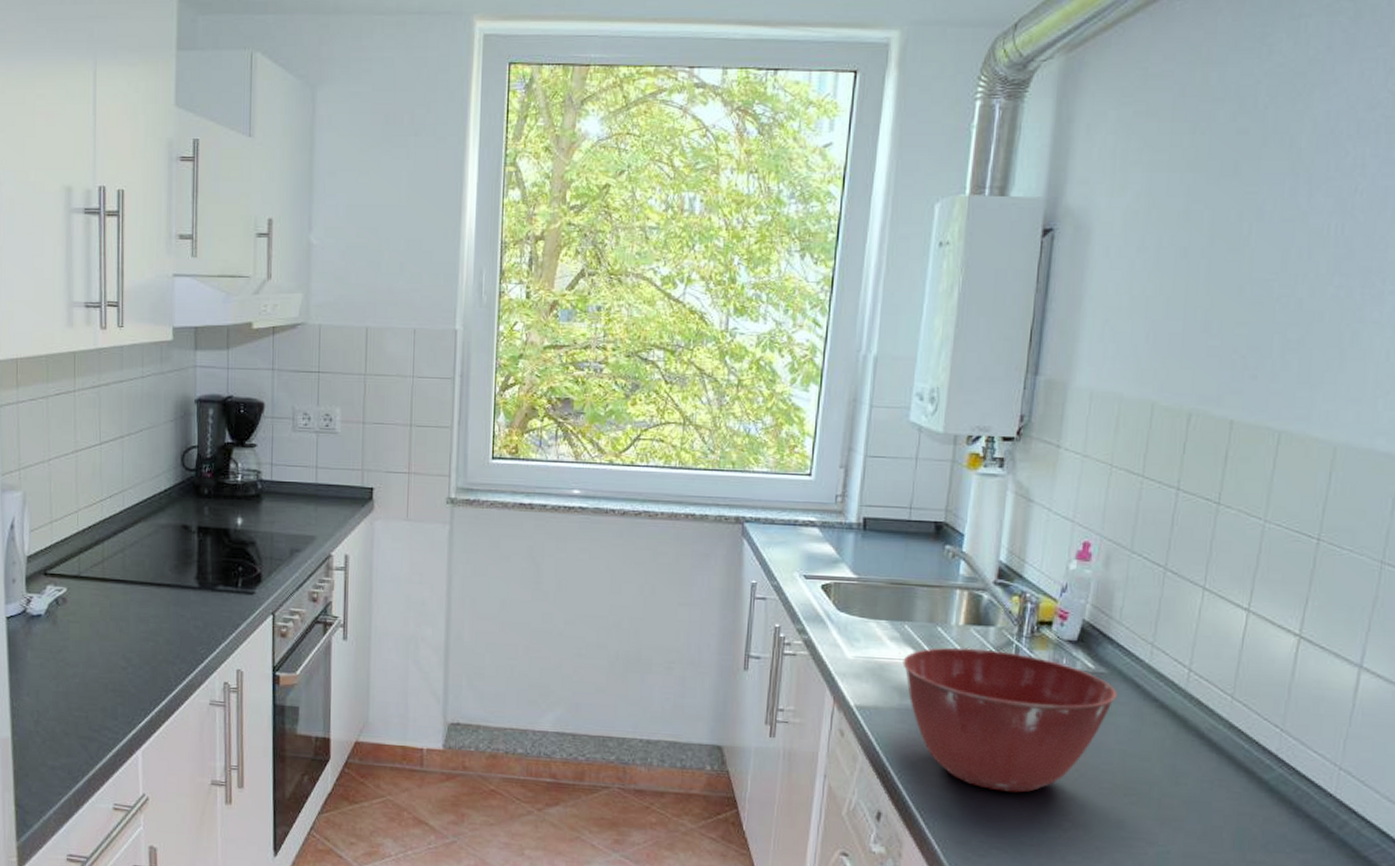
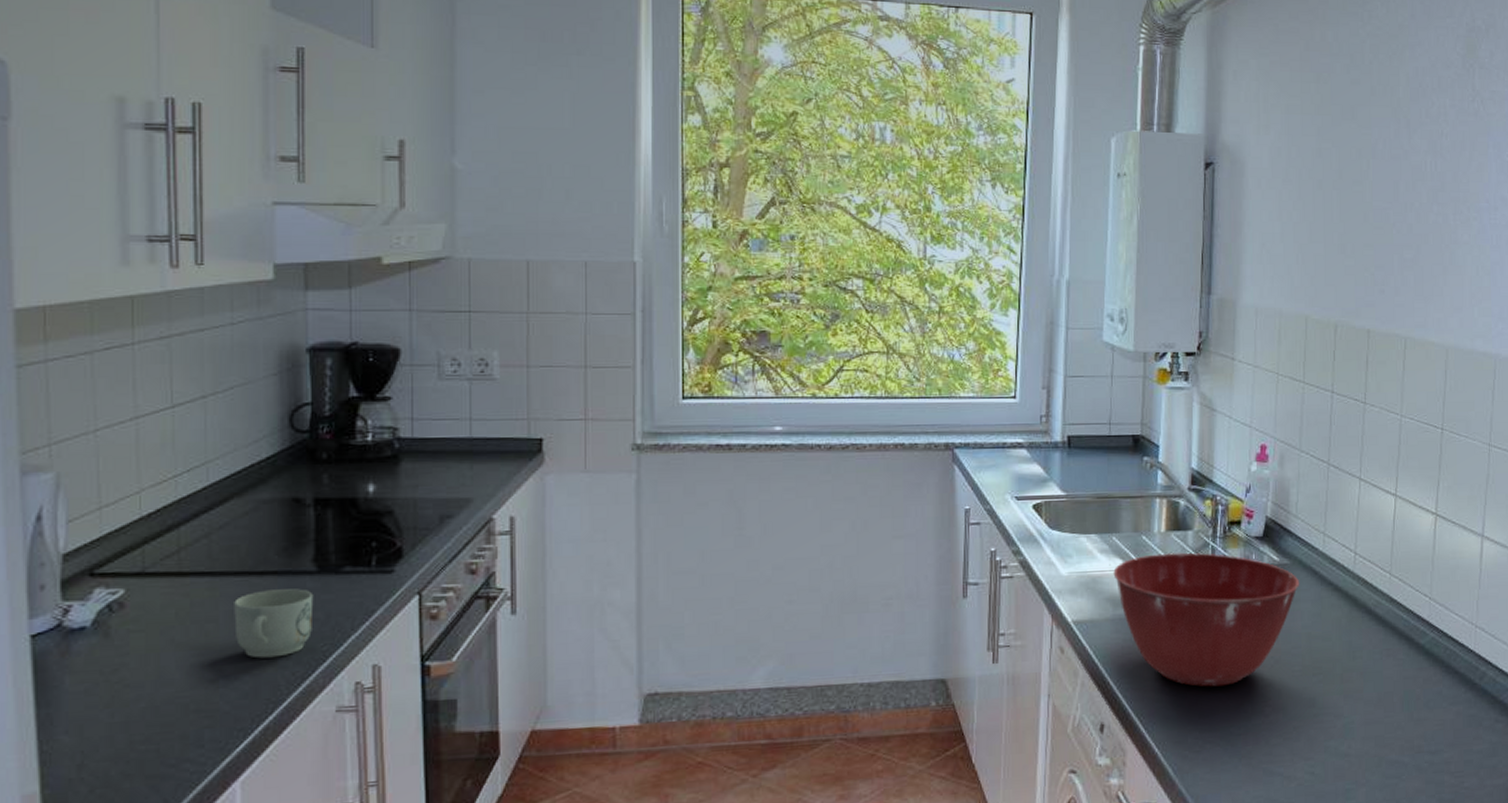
mug: none [140,599,196,655] -> present [234,588,314,659]

